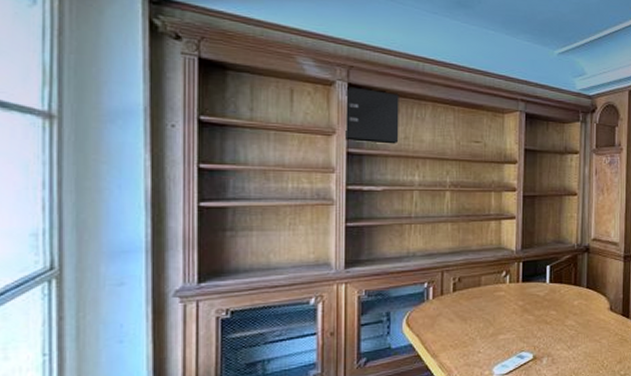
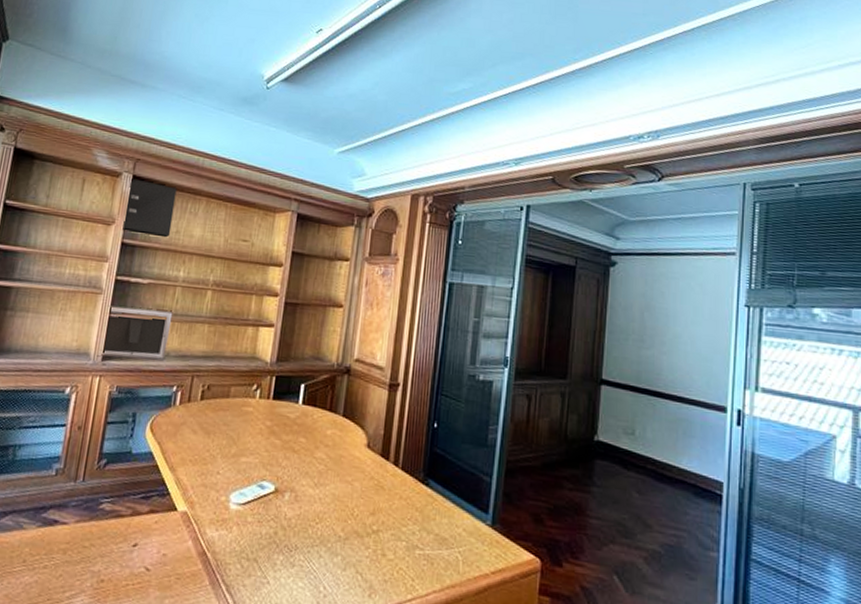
picture frame: none [337,215,413,265] -> present [95,305,173,361]

